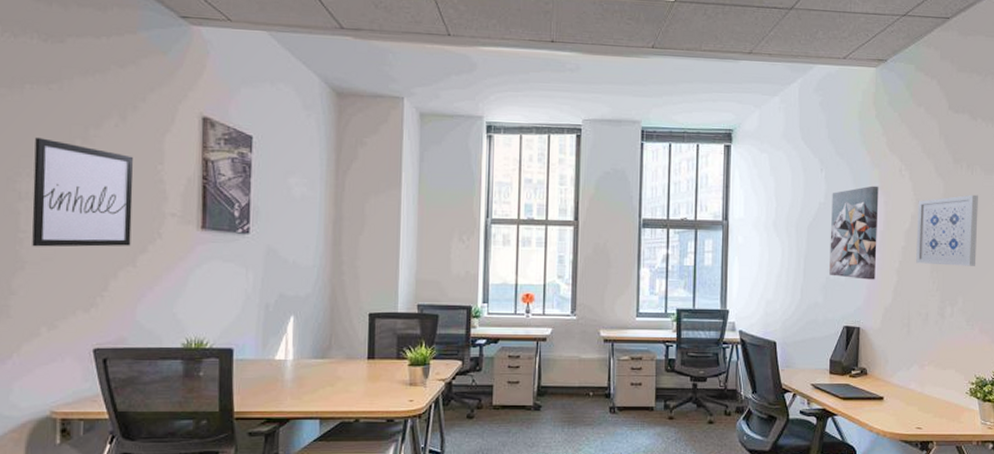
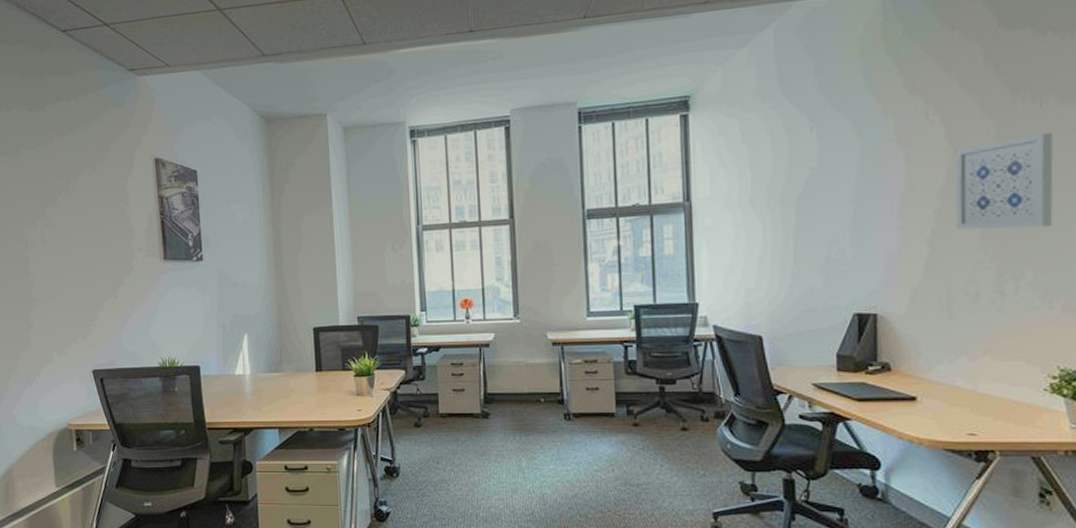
wall art: present [32,138,133,247] -> none [32,194,111,287]
wall art: present [829,185,879,280] -> none [828,138,897,256]

